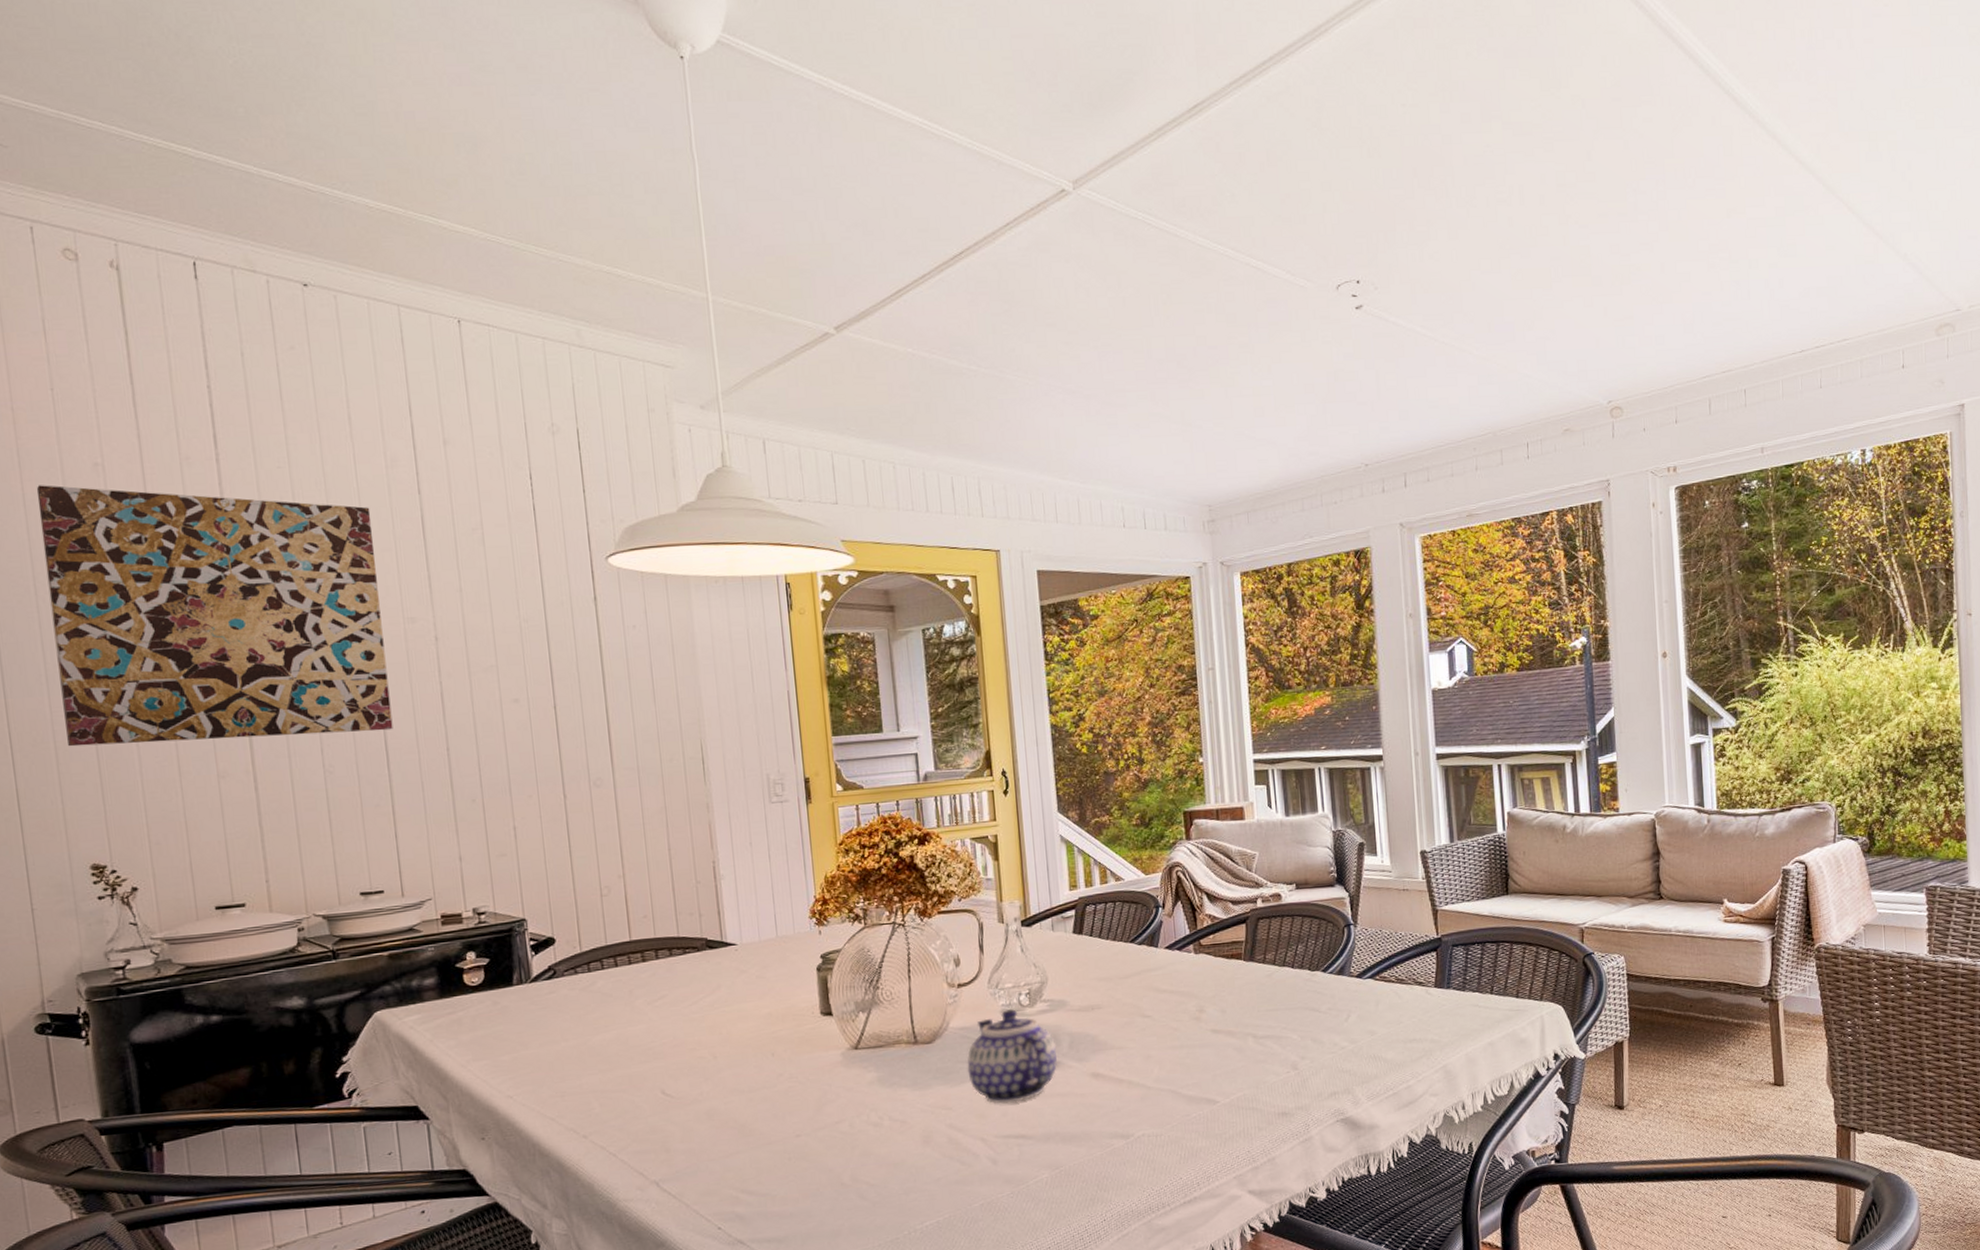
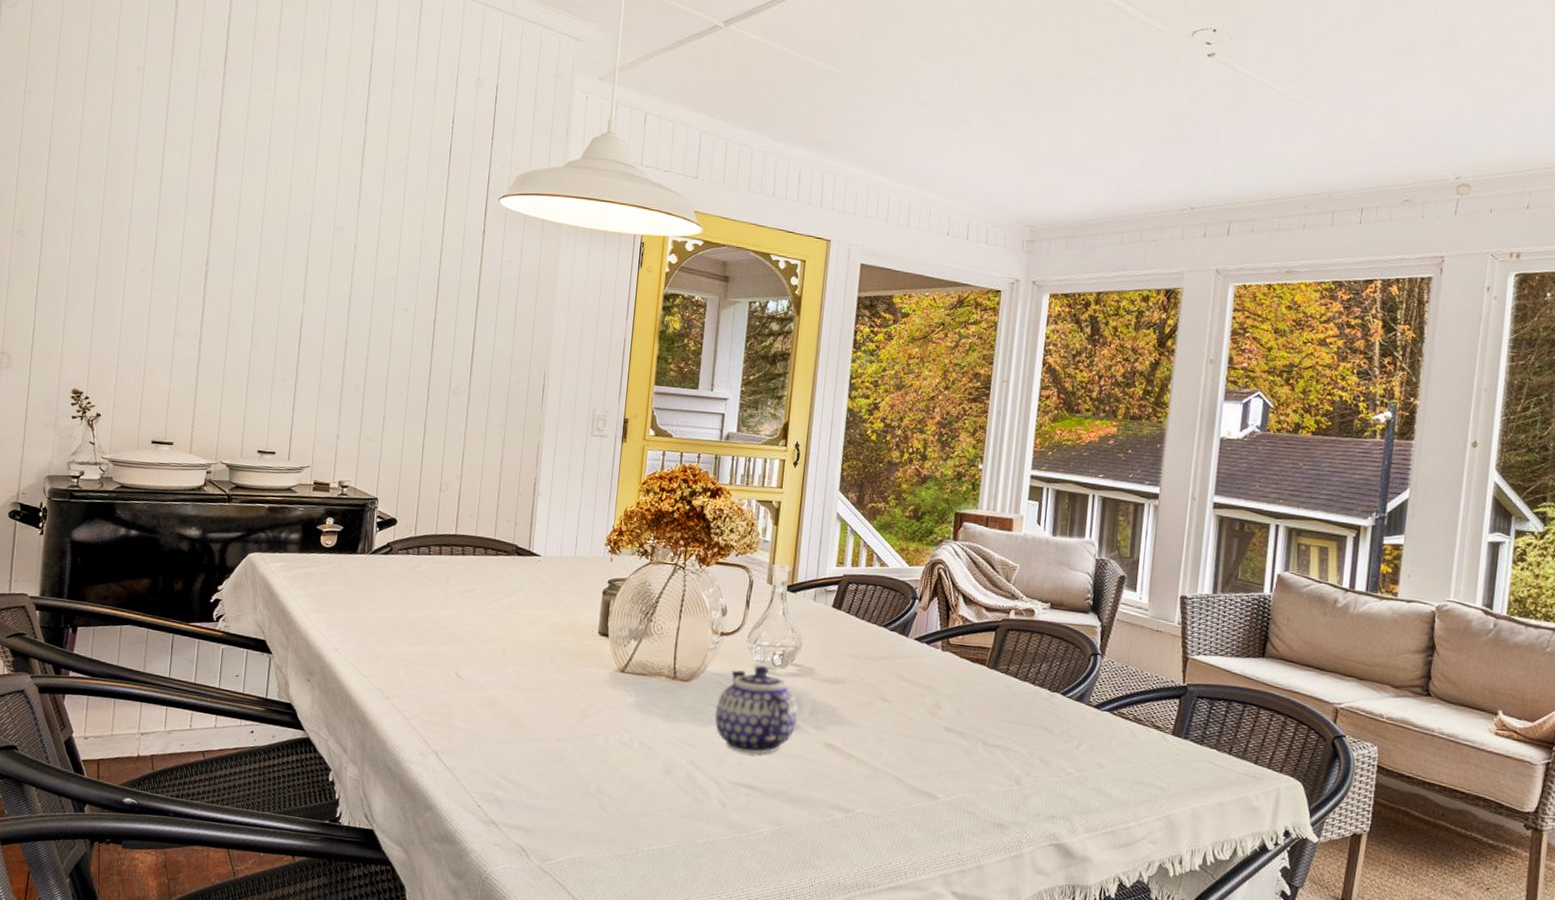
wall art: present [36,485,393,747] -> none [76,80,327,318]

